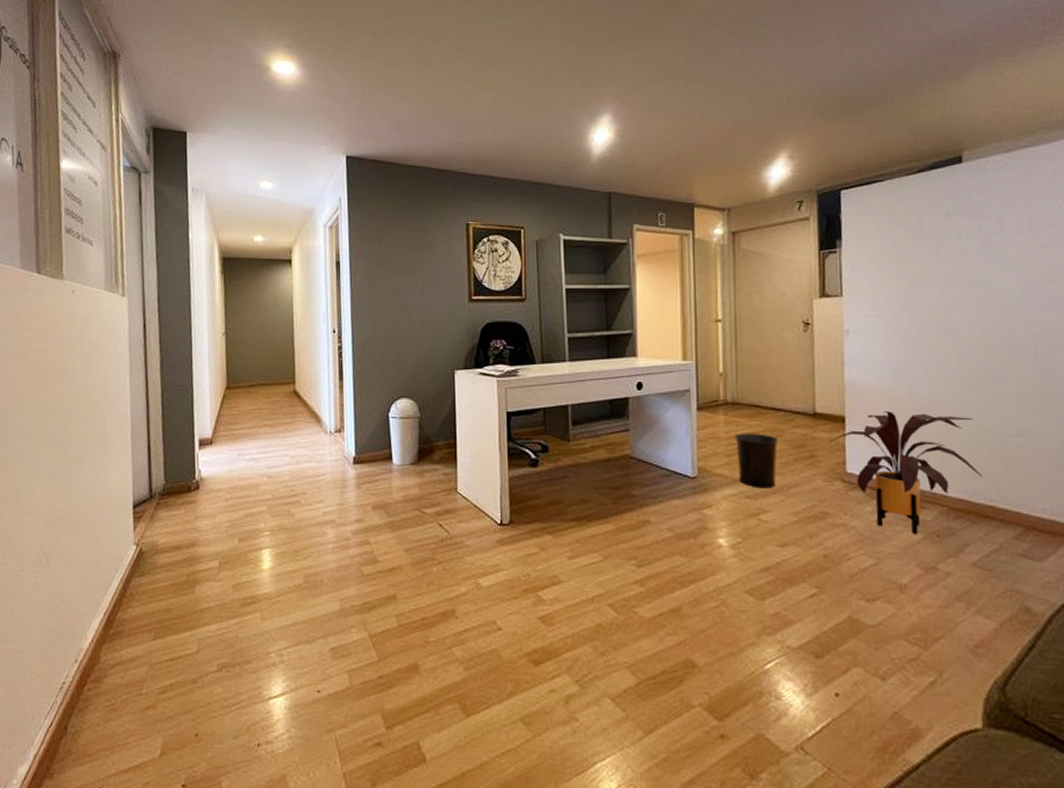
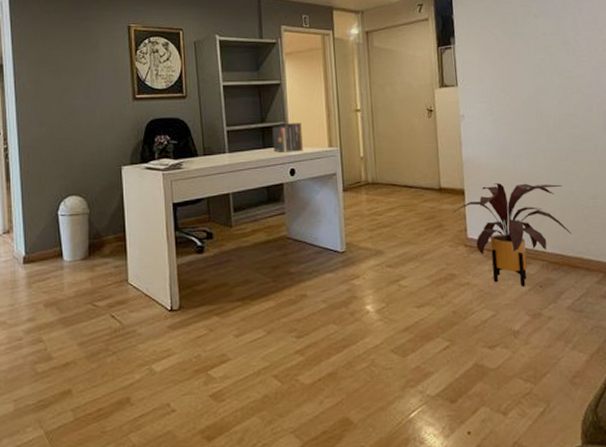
books: none [618,332,653,364] -> present [272,123,303,153]
waste bin: present [734,433,779,489] -> none [375,208,412,258]

